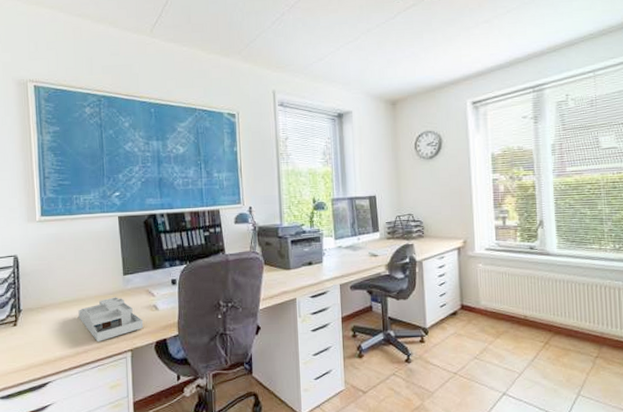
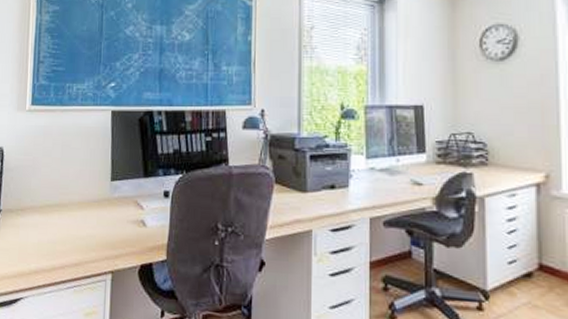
desk organizer: present [78,297,144,343] -> none [59,205,129,258]

